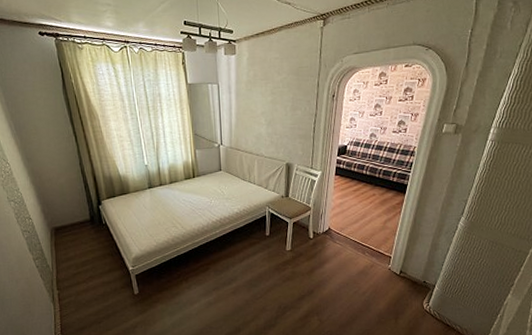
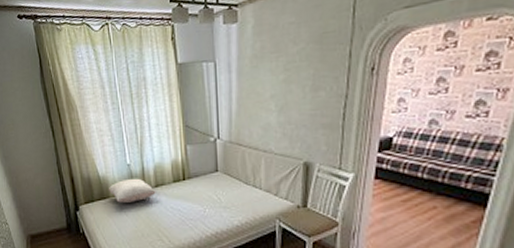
pillow: none [128,176,170,197] -> present [108,178,156,203]

